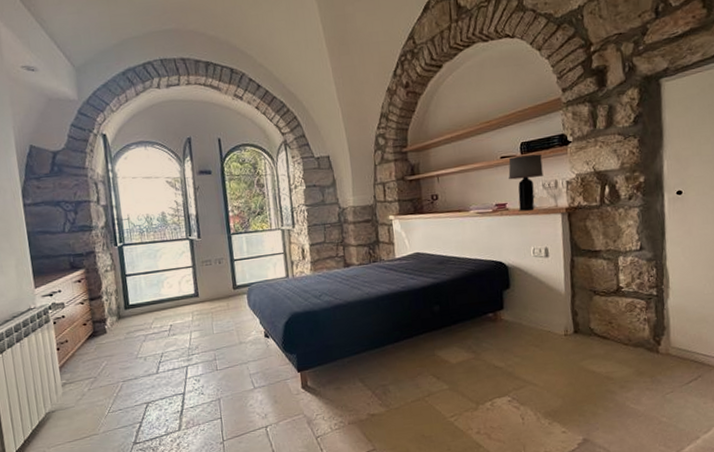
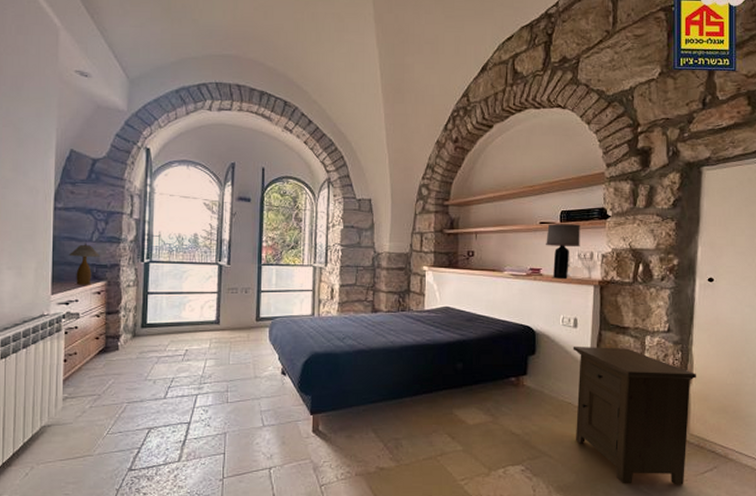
table lamp: none [44,233,76,276] -> present [68,241,101,285]
nightstand: none [546,271,673,402] -> present [573,346,696,485]

